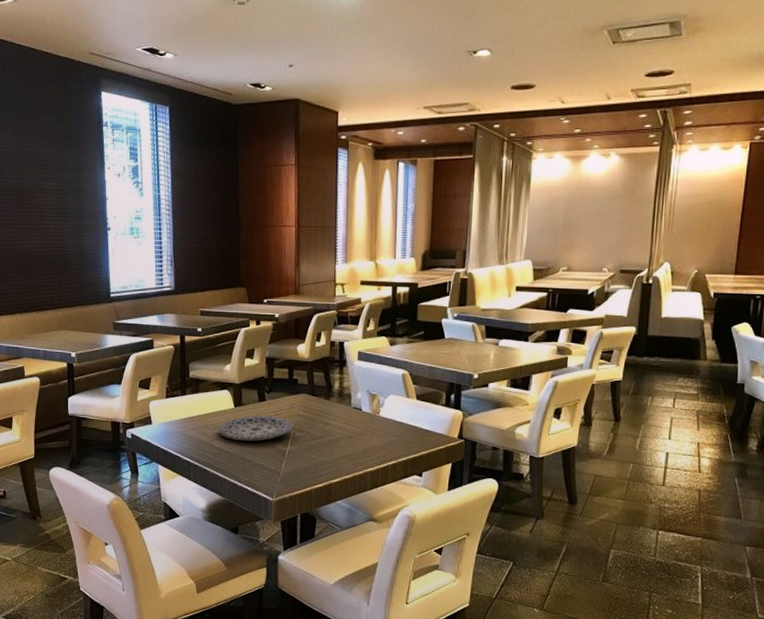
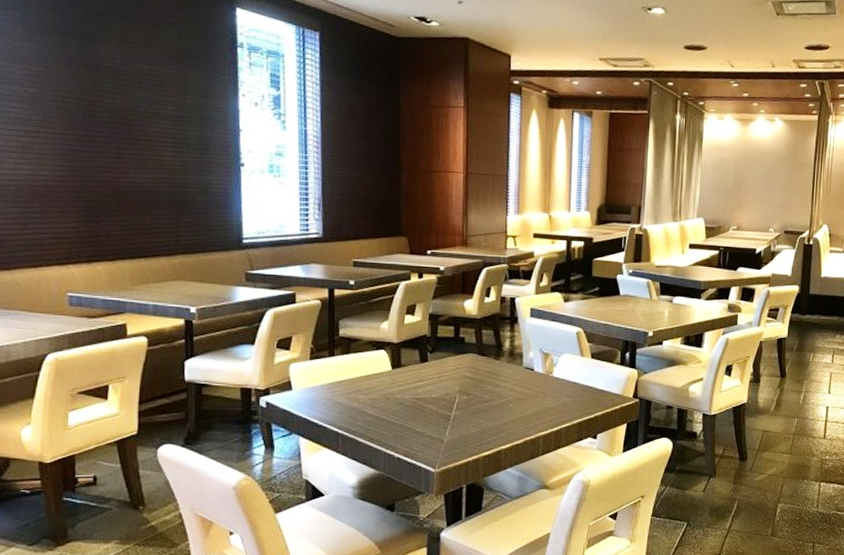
plate: present [219,416,293,441] -> none [373,378,459,407]

